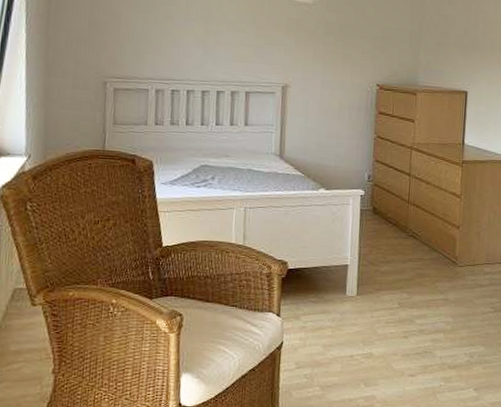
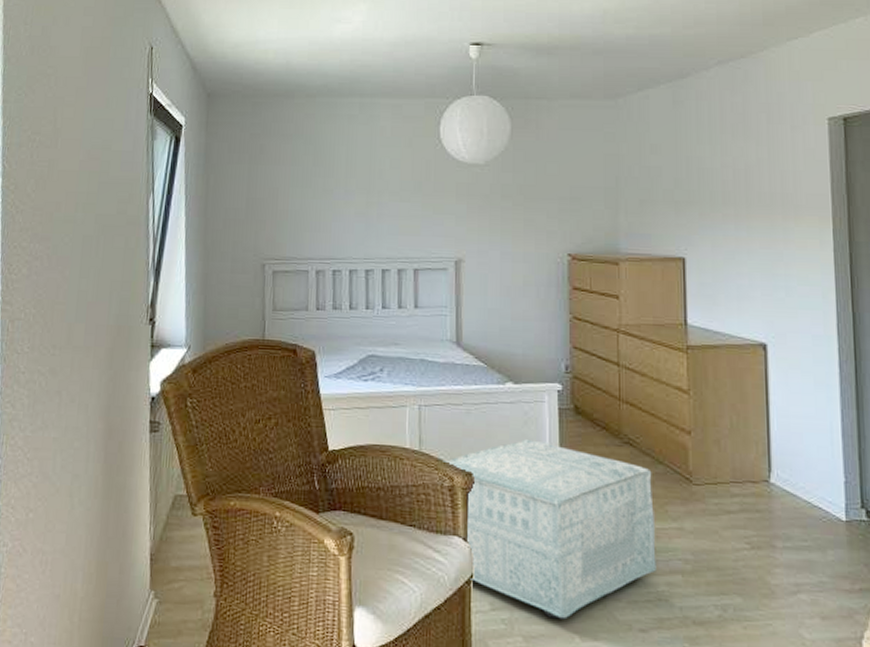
ottoman: none [262,234,428,371] -> present [442,439,656,619]

